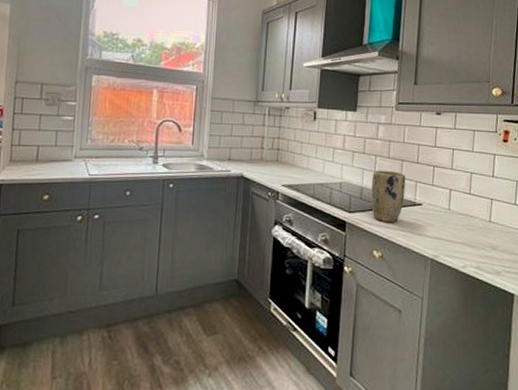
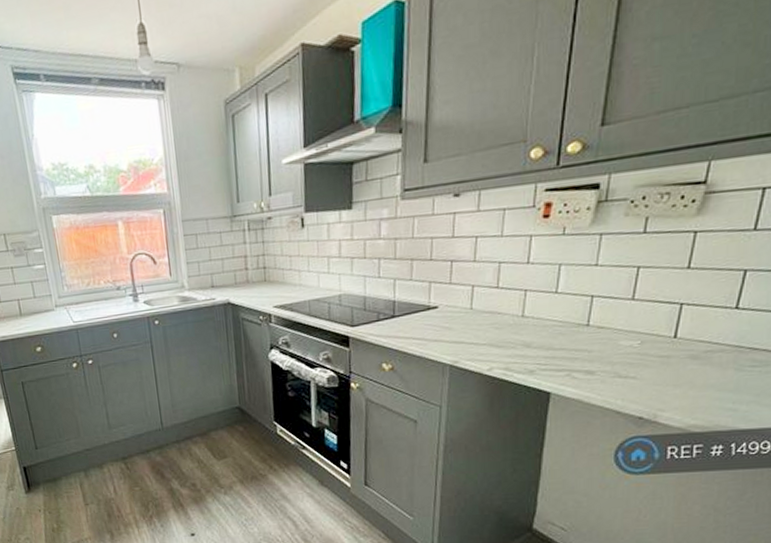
plant pot: present [371,170,406,223] -> none [375,273,418,333]

